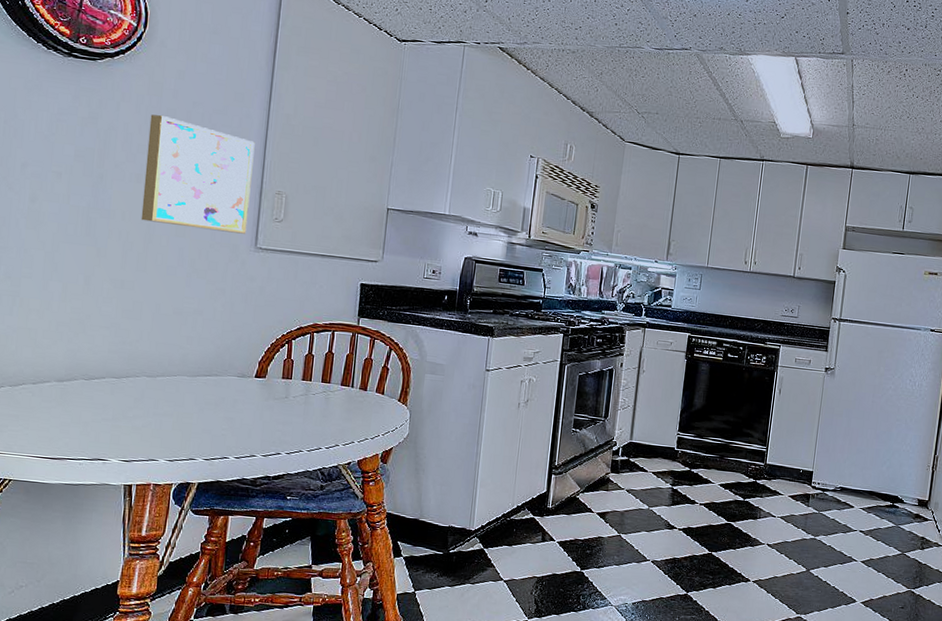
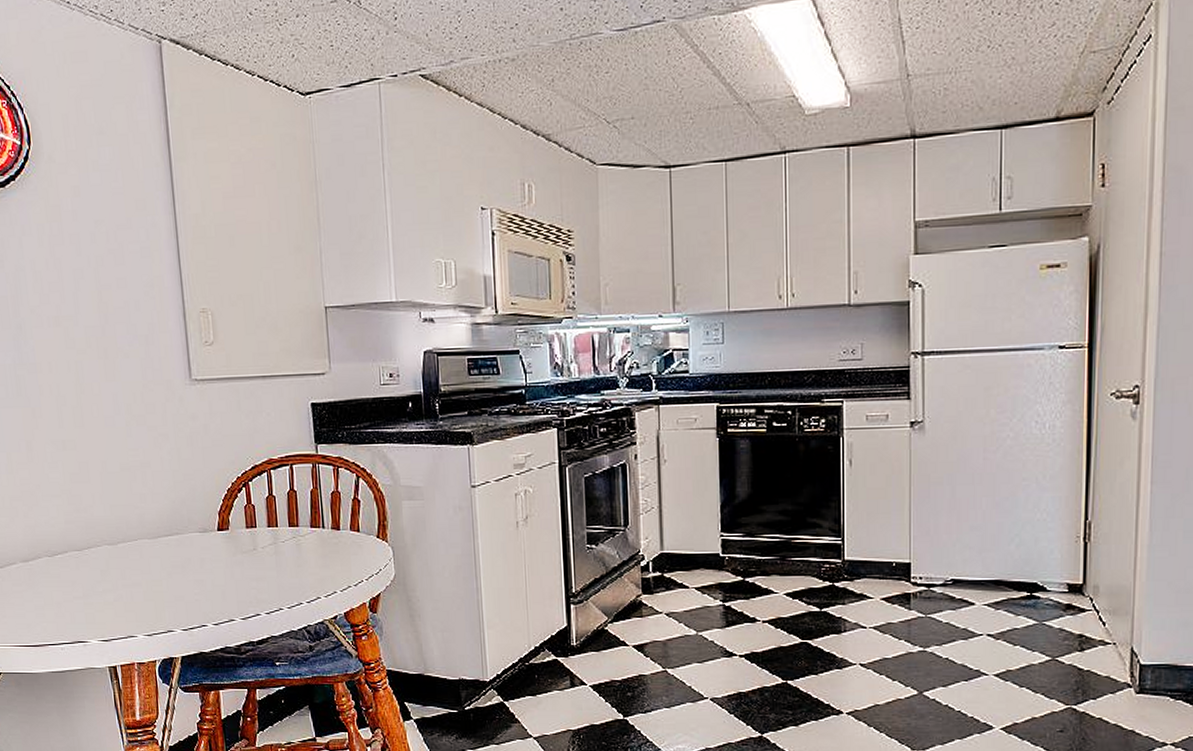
wall art: present [141,114,255,234] -> none [54,243,178,369]

